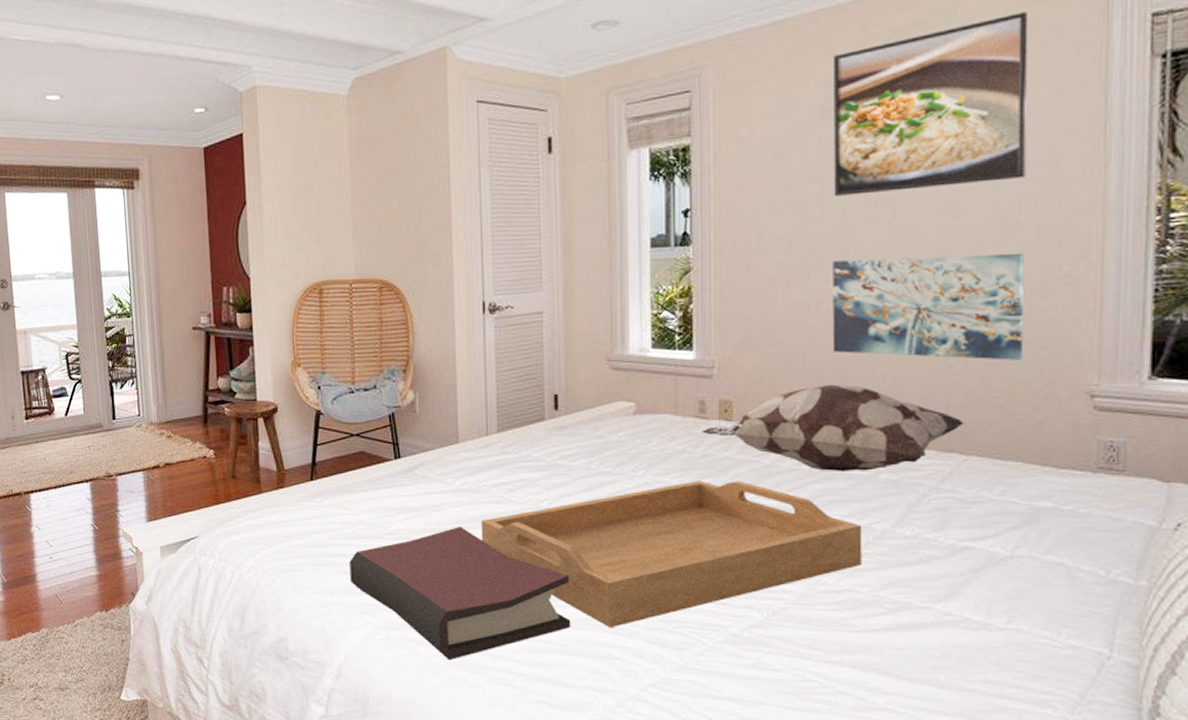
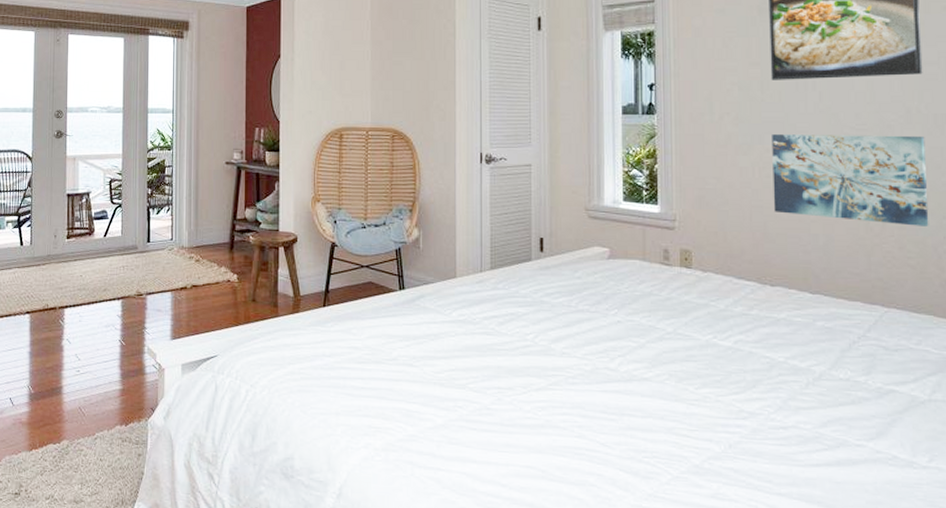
hardback book: present [349,527,571,660] -> none [355,355,552,482]
serving tray: present [480,480,862,628] -> none [473,321,804,456]
decorative pillow: present [702,384,965,471] -> none [666,239,885,318]

